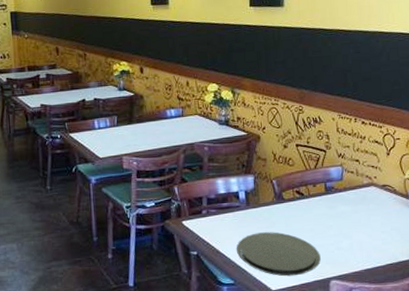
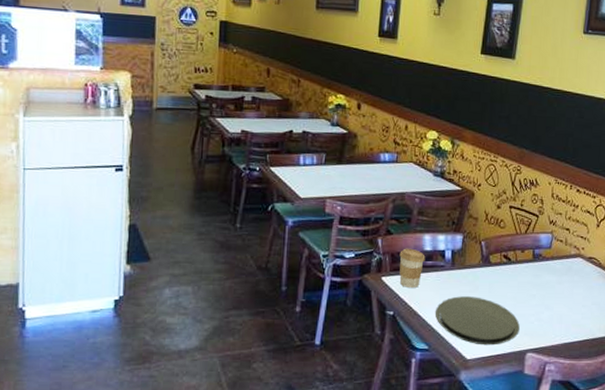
coffee cup: none [196,193,221,230] -> present [399,248,426,289]

